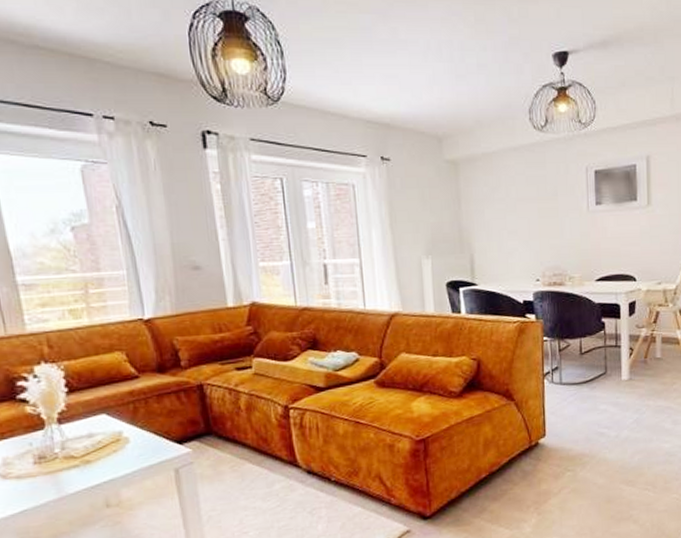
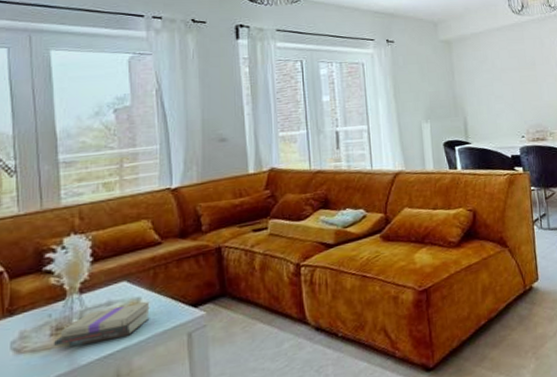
books: none [39,436,134,476] -> present [54,302,150,348]

